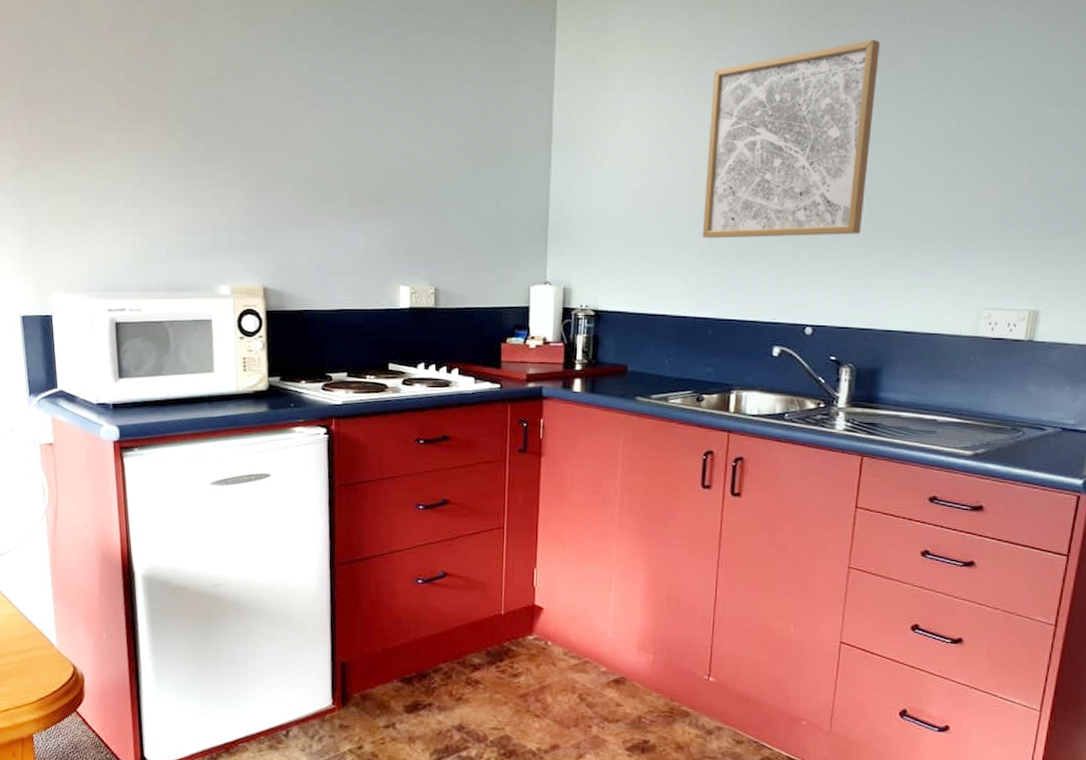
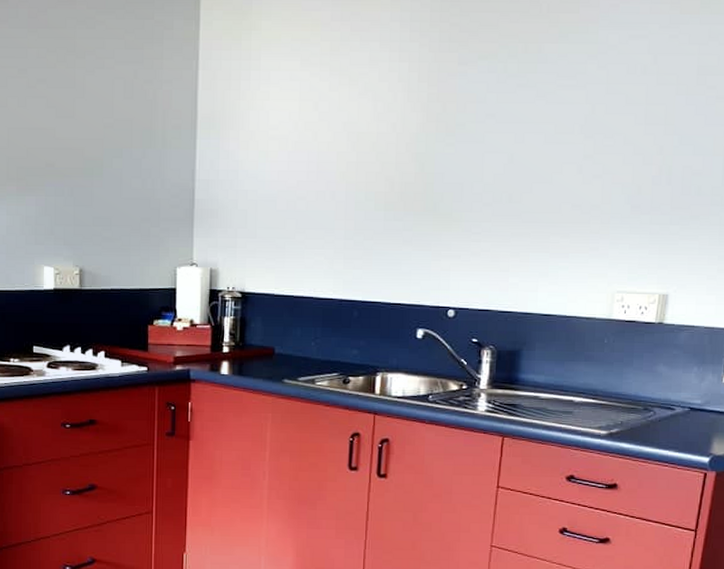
wall art: present [702,39,880,238] -> none [347,26,518,221]

